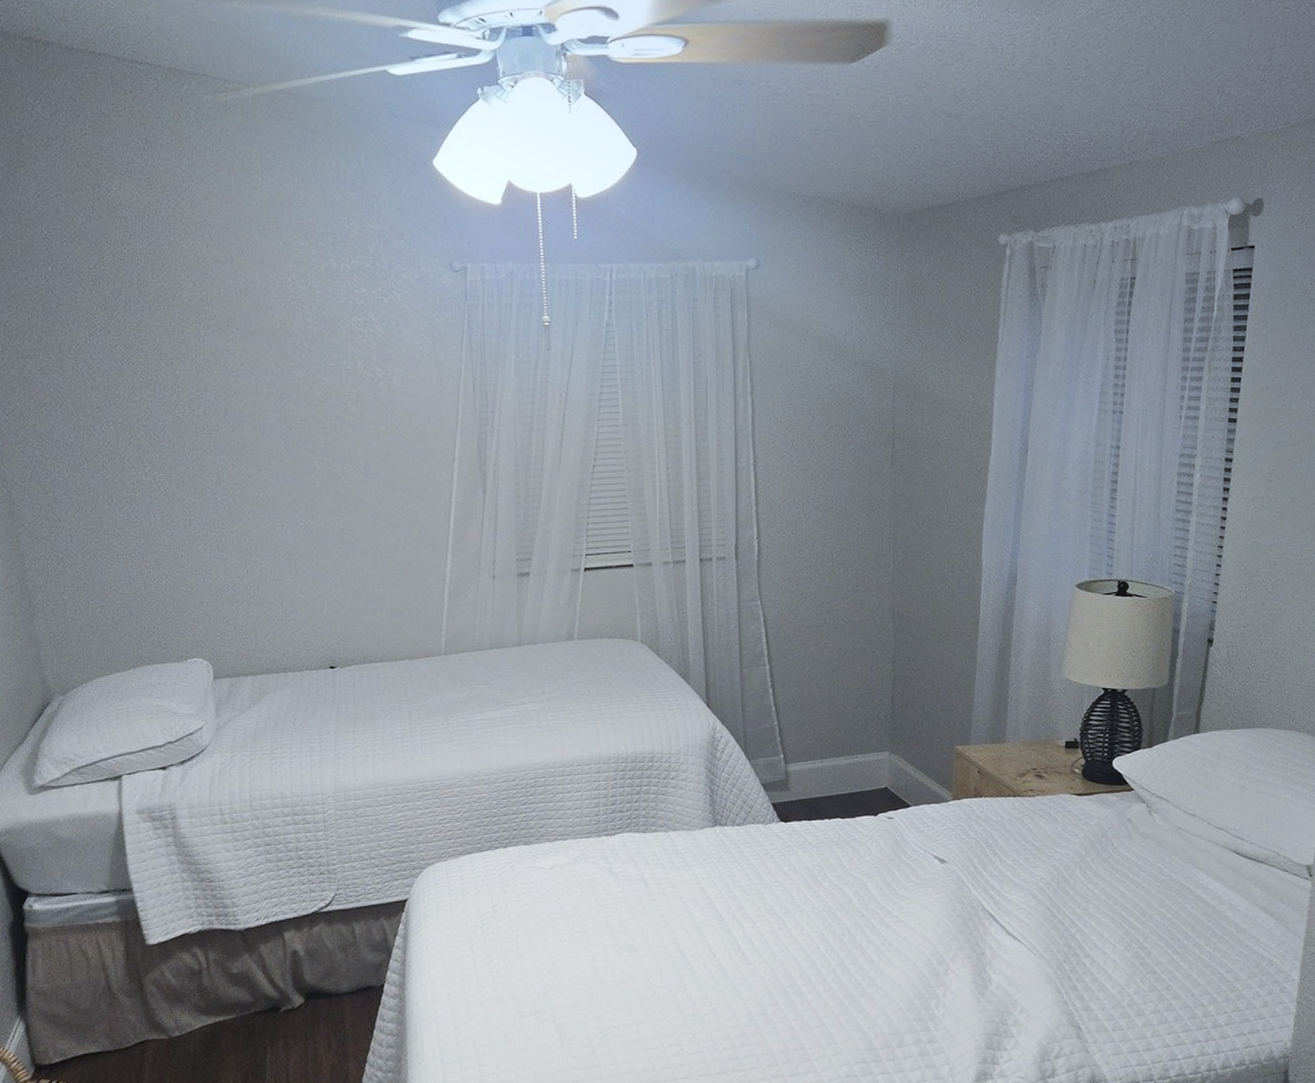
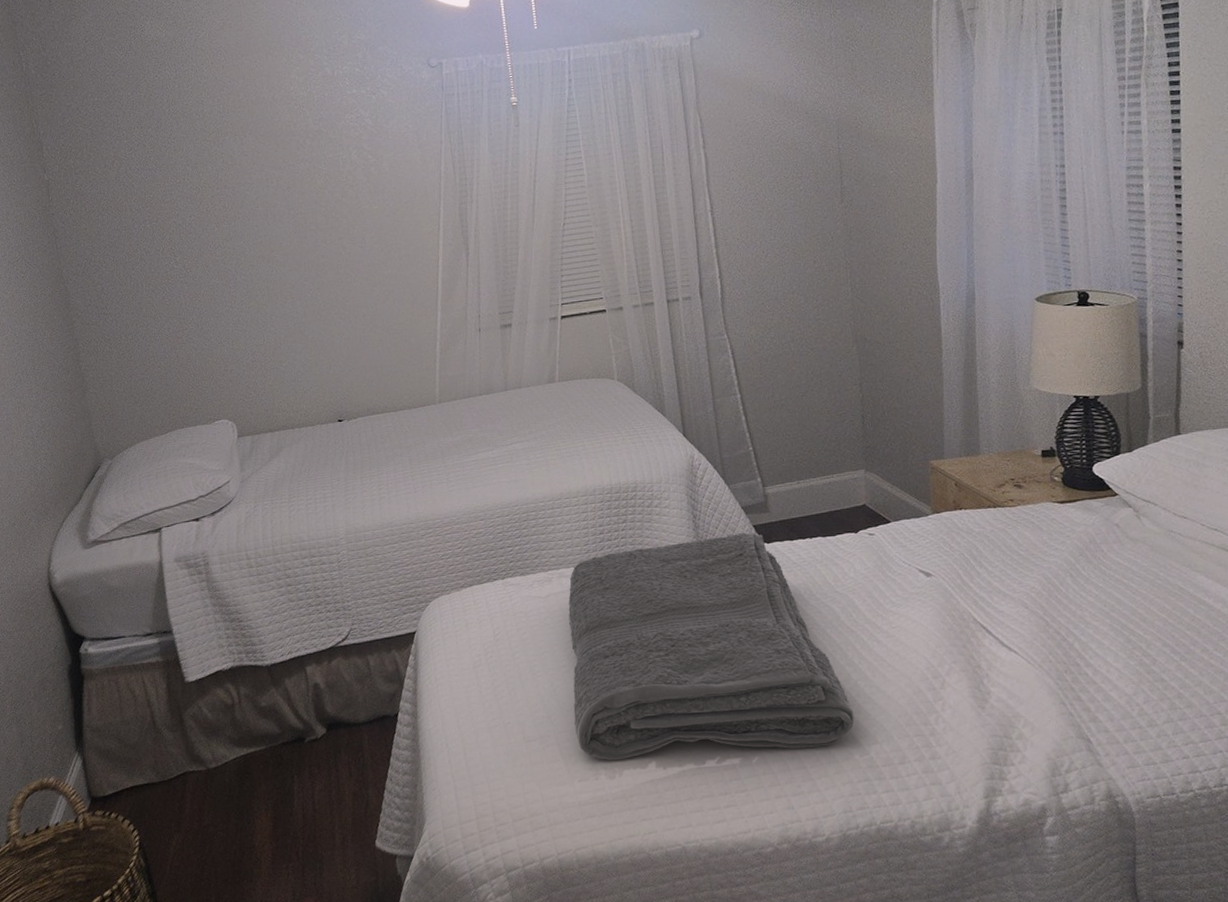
towel: none [572,810,857,1038] -> present [568,532,855,761]

